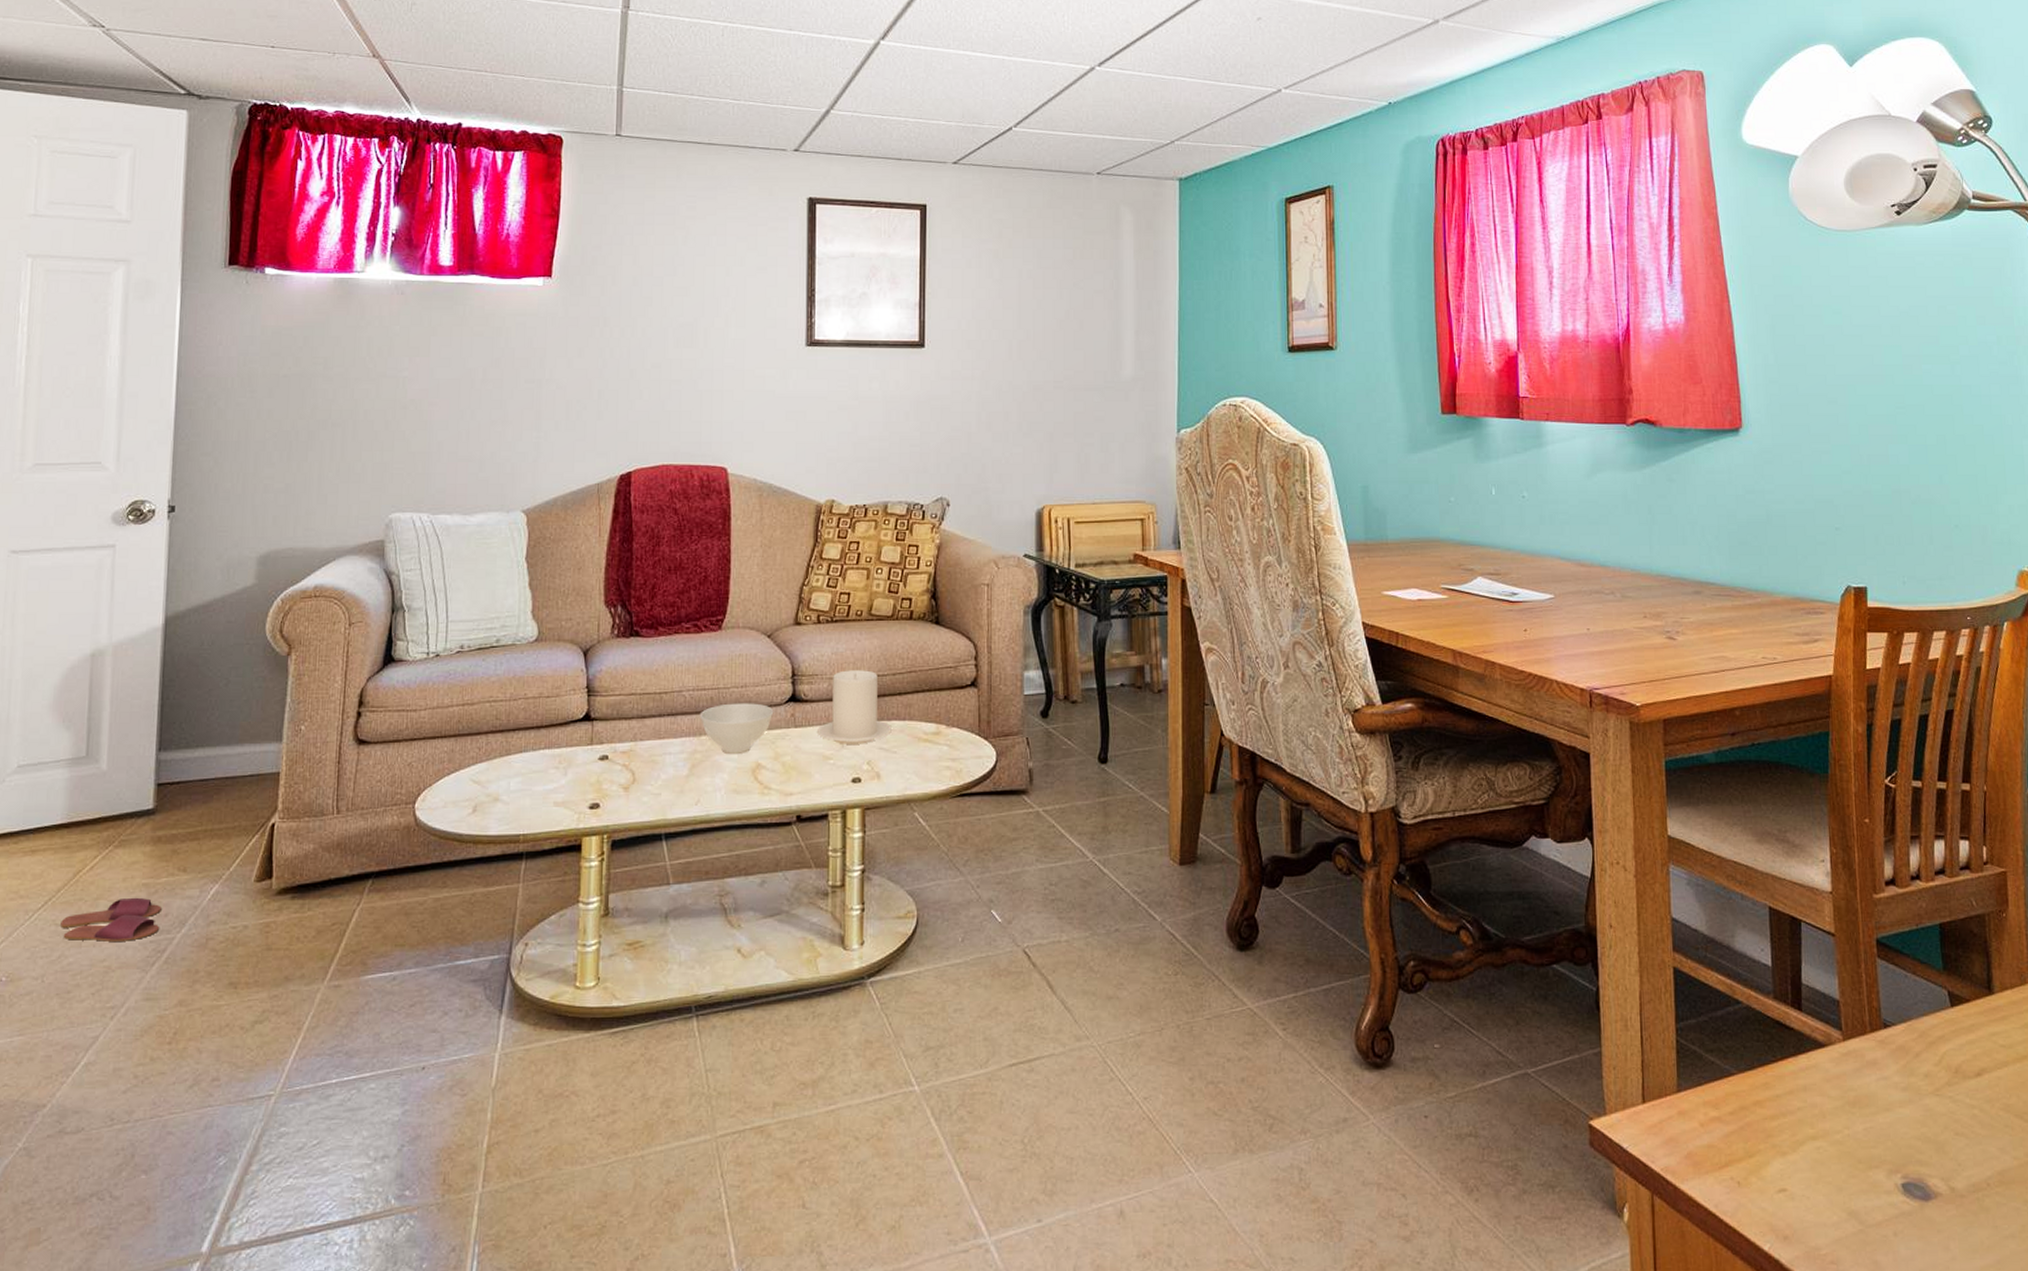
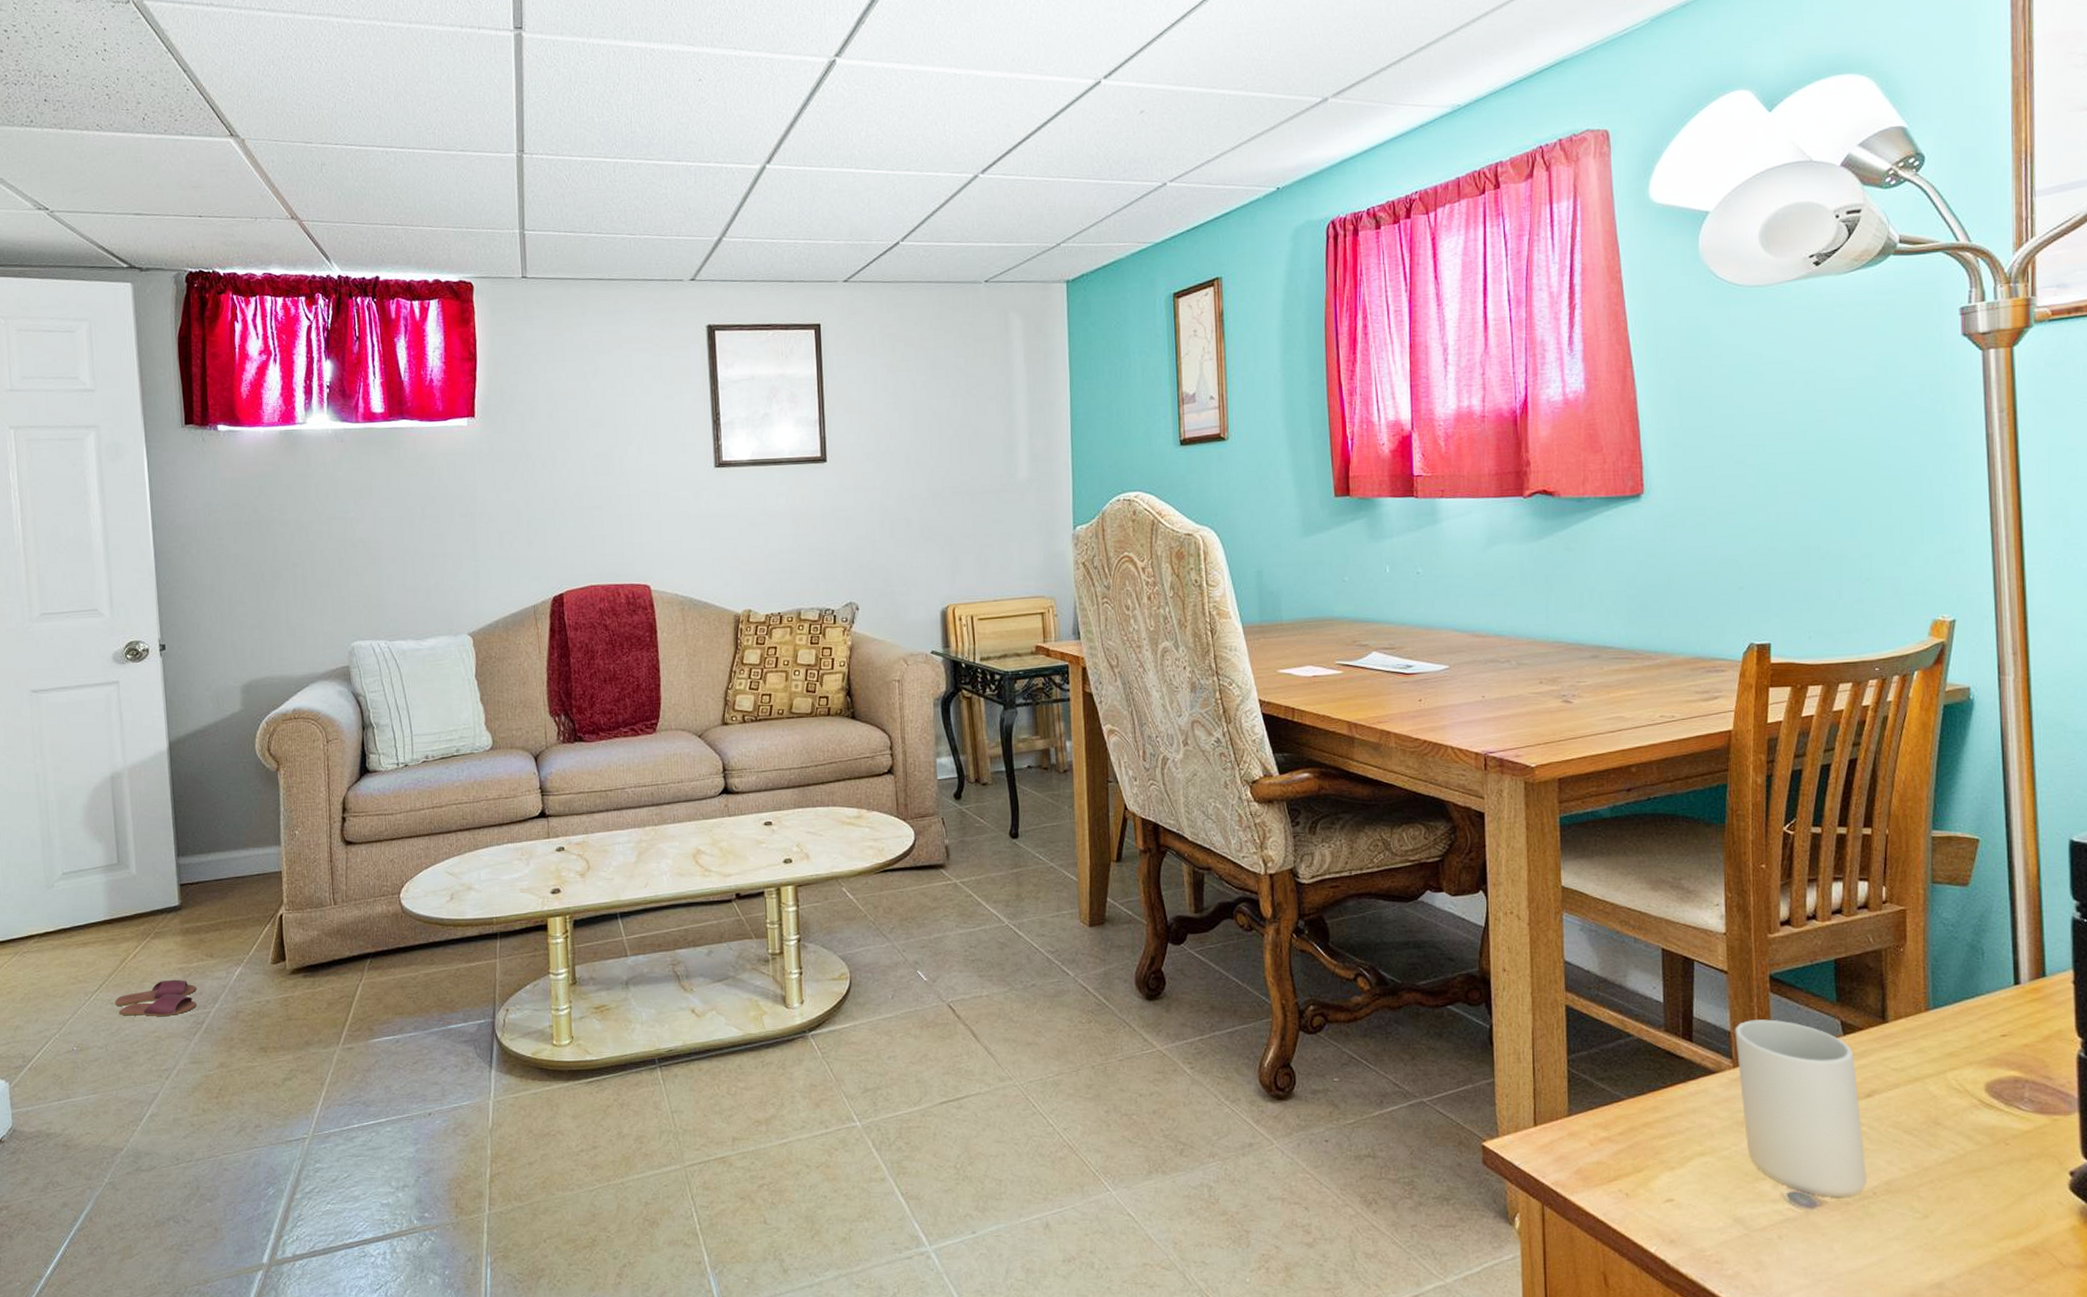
bowl: present [699,703,774,755] -> none [642,796,709,843]
candle: present [817,670,892,744] -> none [749,763,817,830]
cup: none [1843,988,1980,1189] -> present [1735,1019,1867,1198]

